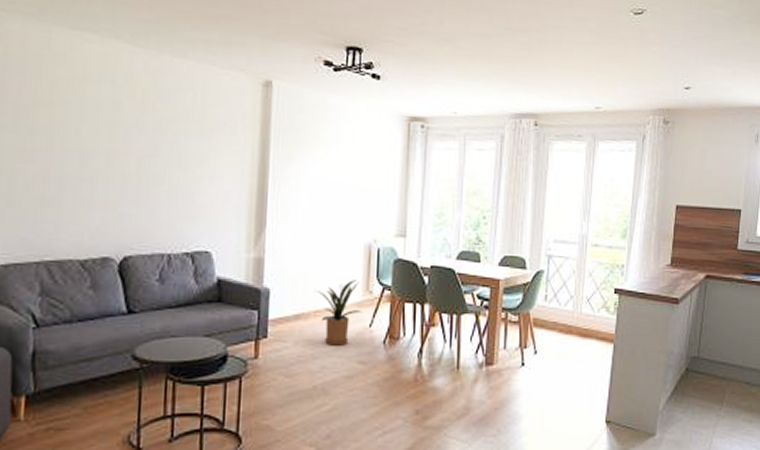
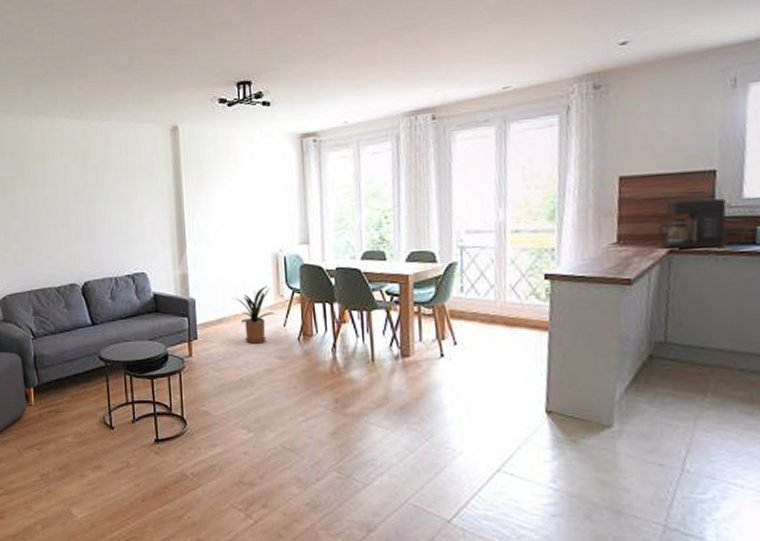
coffee maker: none [700,231,746,278] -> present [658,198,727,250]

